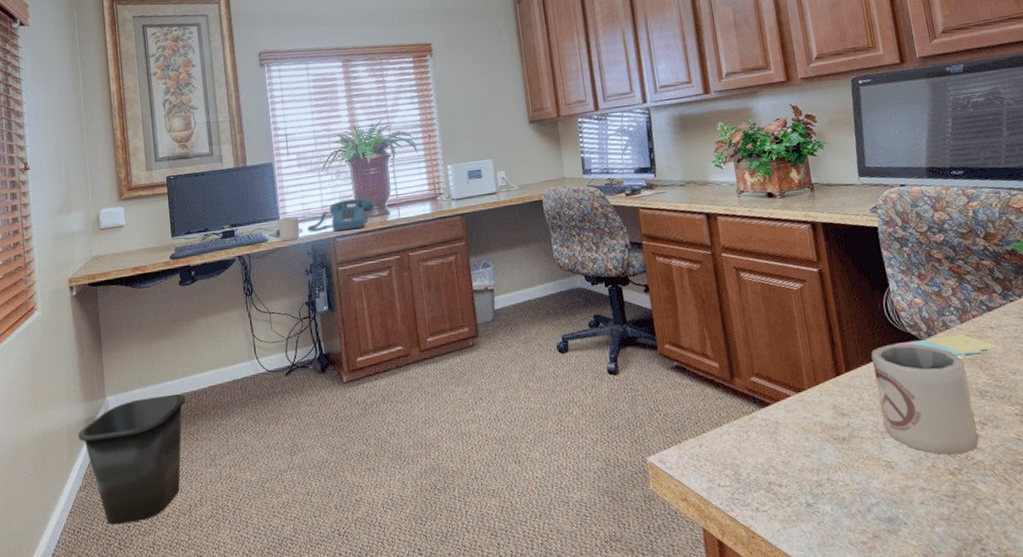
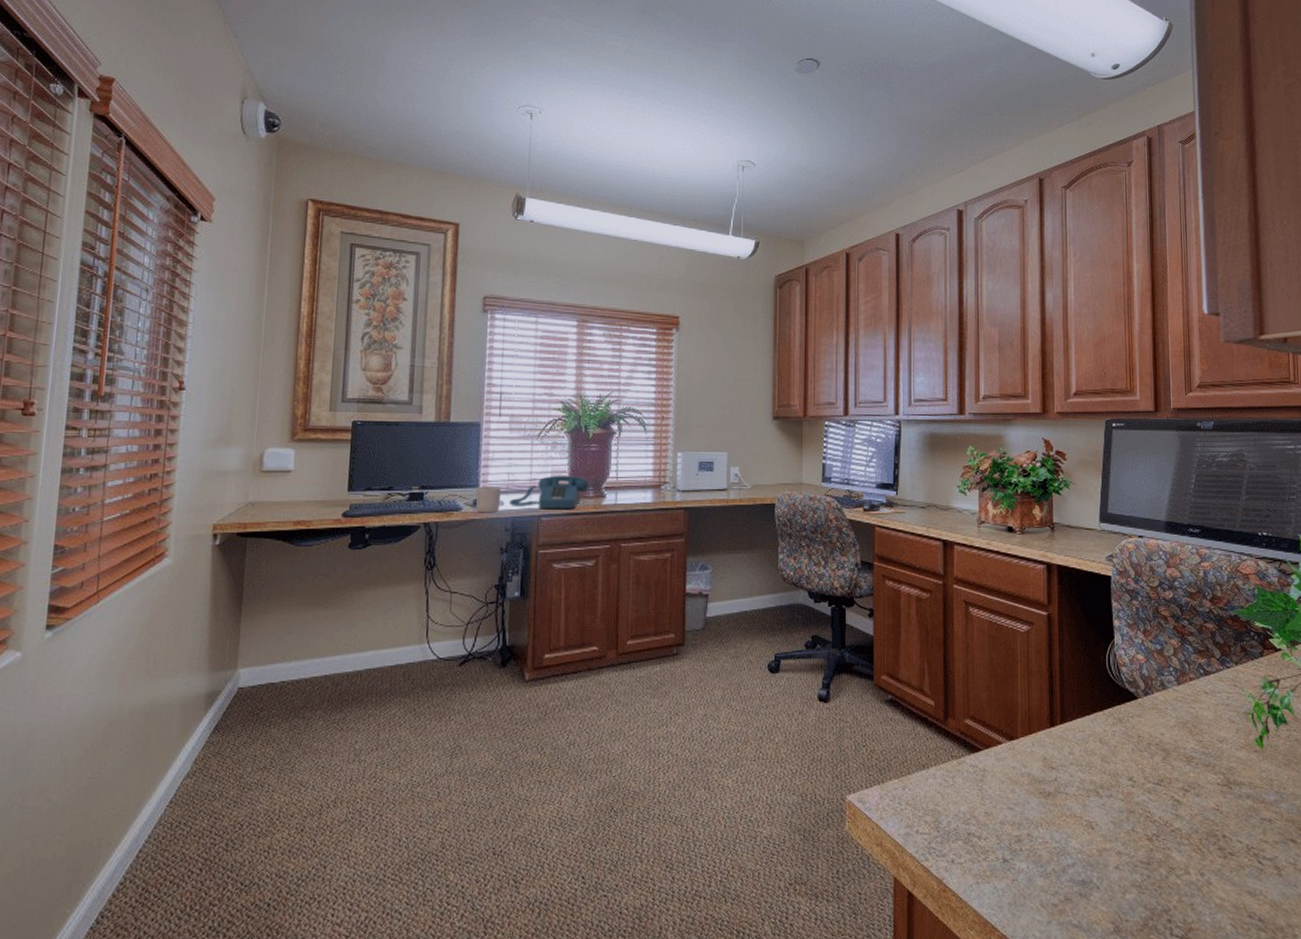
waste bin: present [78,394,186,525] -> none [195,673,336,821]
cup: present [871,343,979,455] -> none [1087,699,1180,820]
sticky notes: present [894,333,999,356] -> none [1111,695,1211,717]

